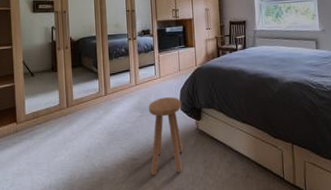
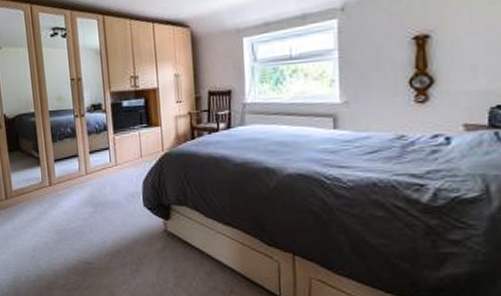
stool: present [148,97,183,175] -> none [102,190,148,283]

